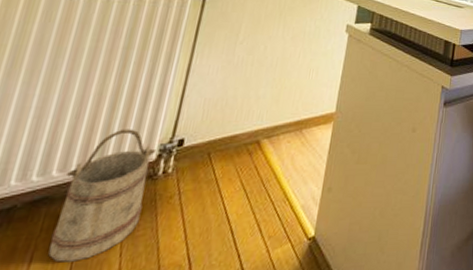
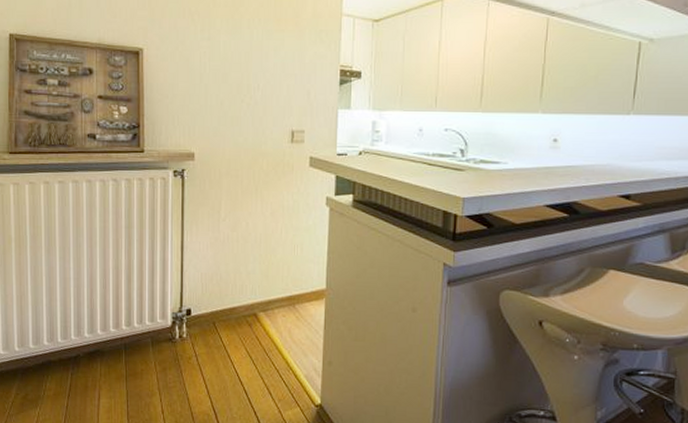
bucket: present [48,129,156,262] -> none [108,298,170,401]

